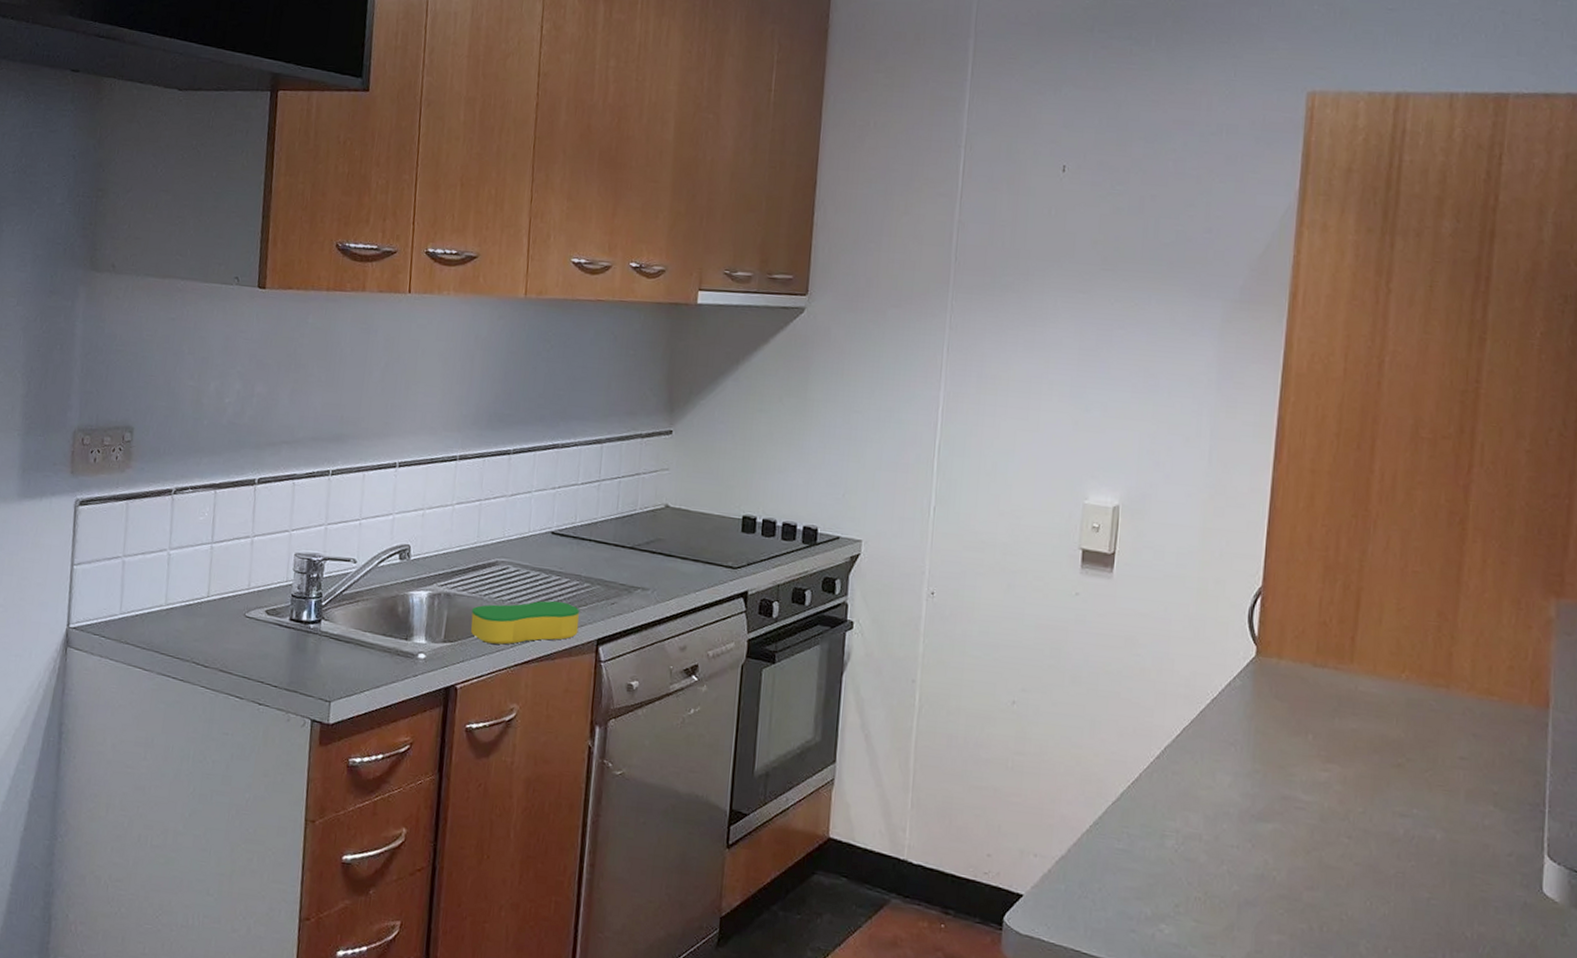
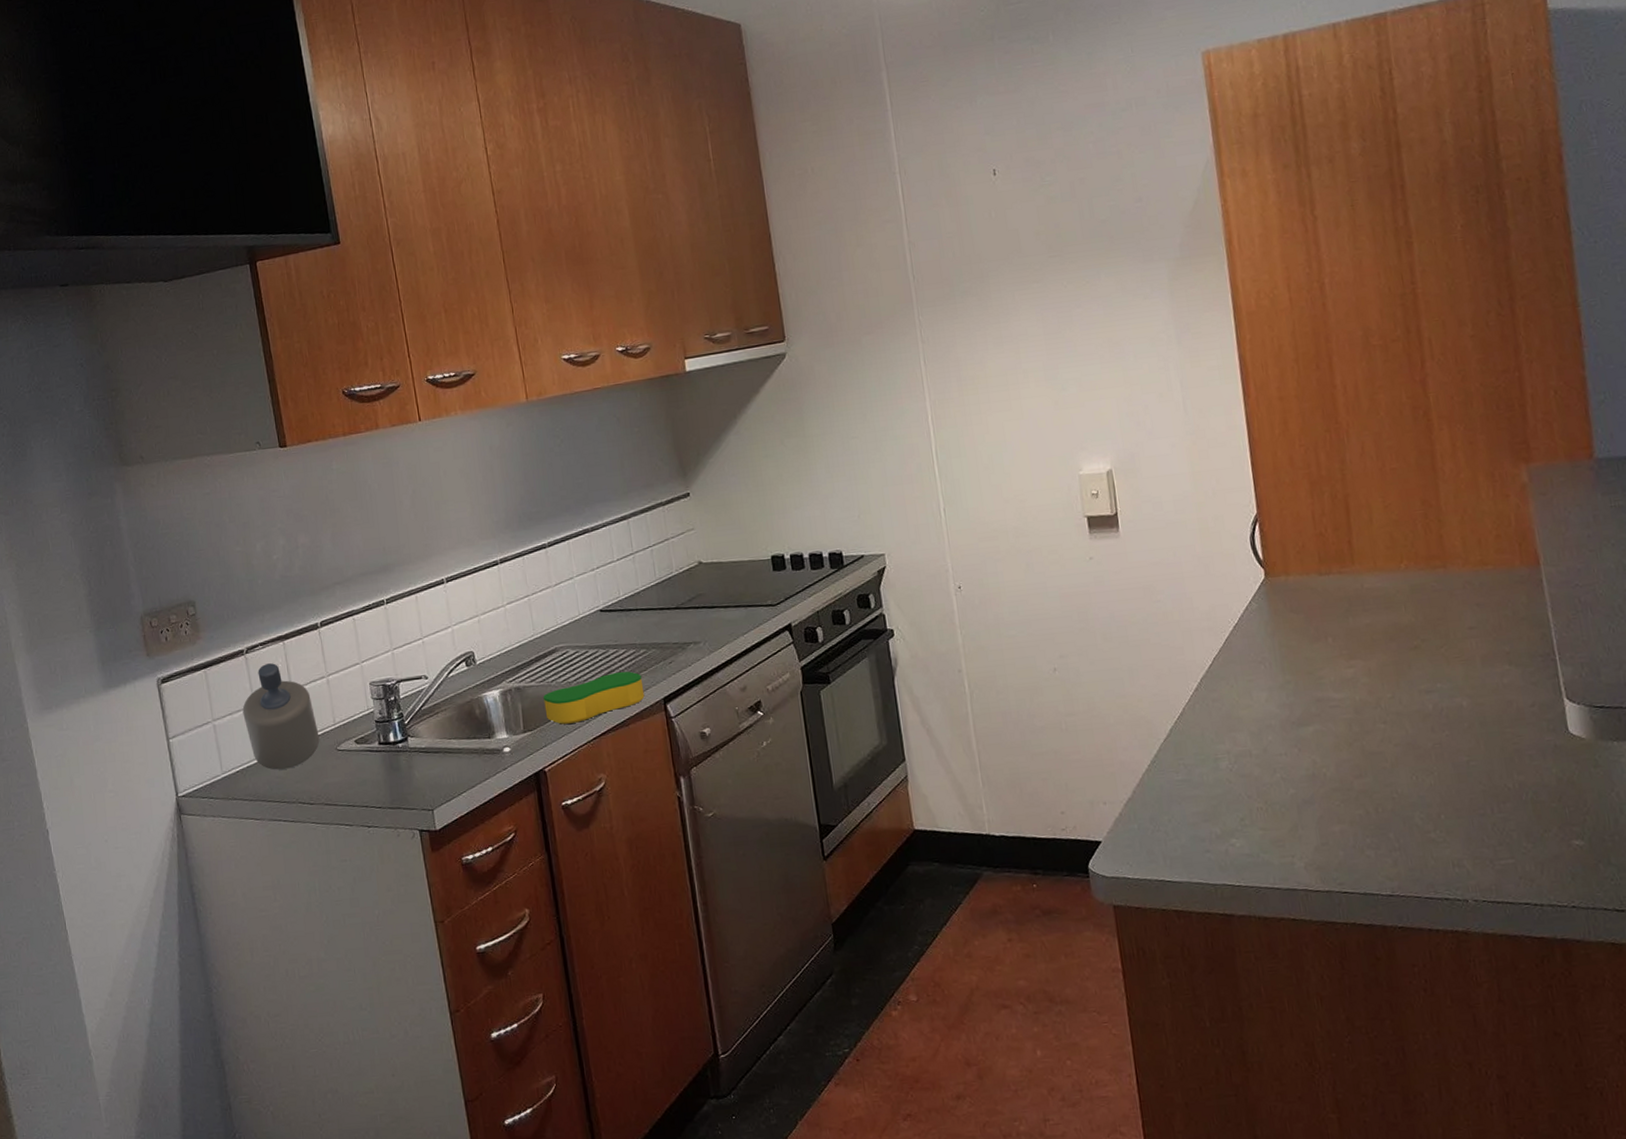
soap dispenser: none [155,509,231,625] -> present [242,663,320,770]

